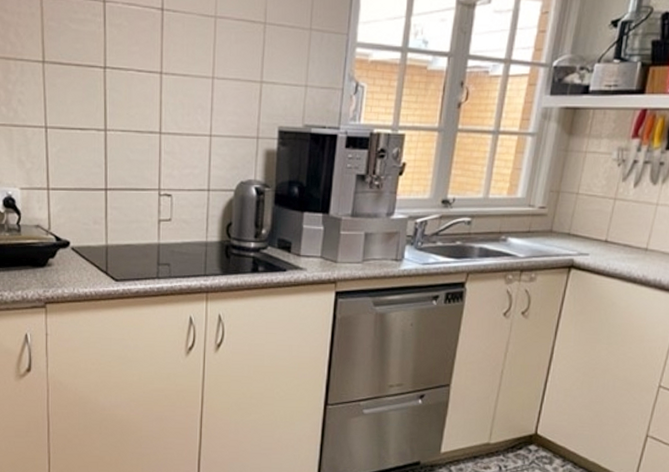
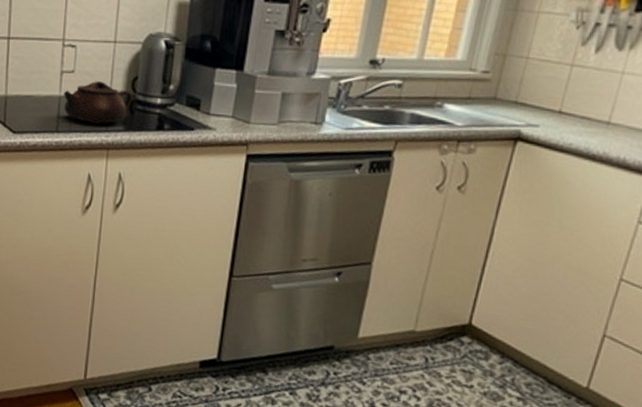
teapot: none [162,228,228,270] -> present [63,81,133,125]

